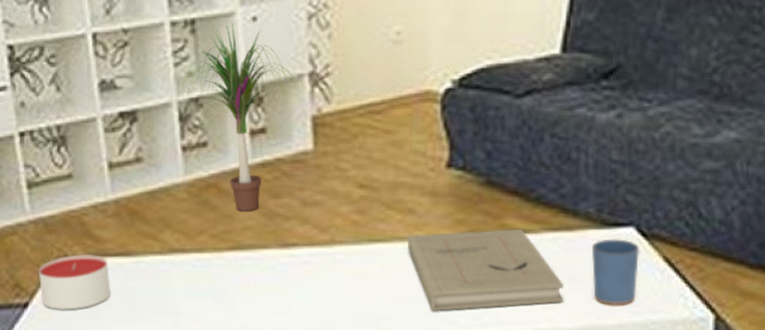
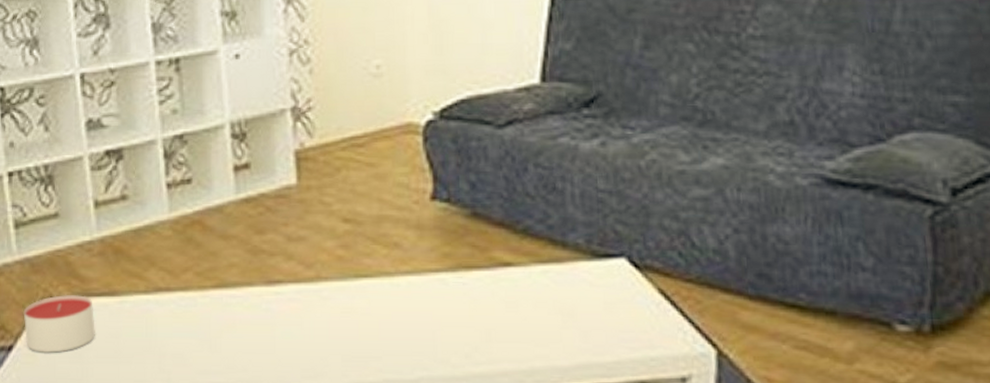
potted plant: present [176,22,301,211] -> none [161,60,284,248]
book: present [406,229,563,312] -> none [393,262,557,350]
mug: present [592,239,640,306] -> none [584,270,634,342]

